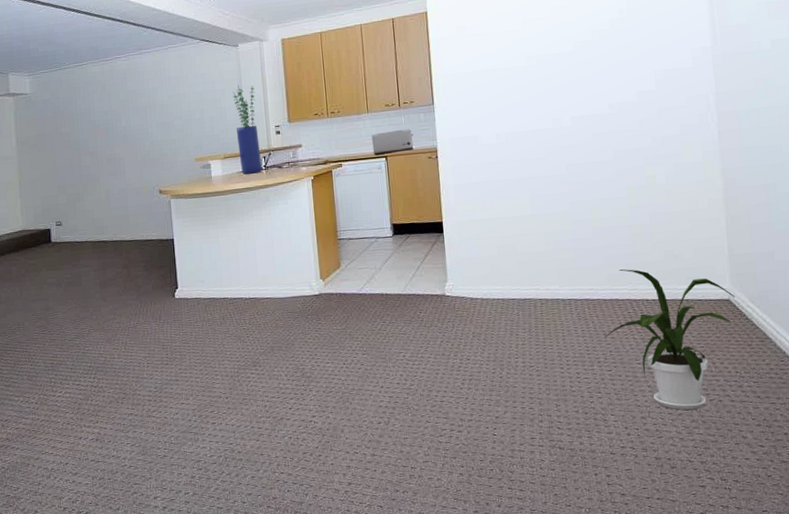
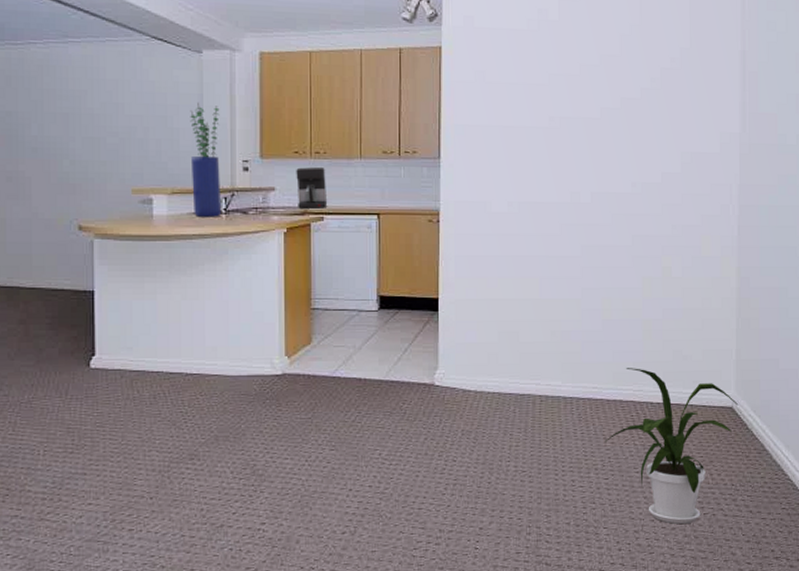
coffee maker: none [317,124,343,159] -> present [296,167,326,208]
toaster: present [371,128,414,155] -> none [363,183,413,211]

